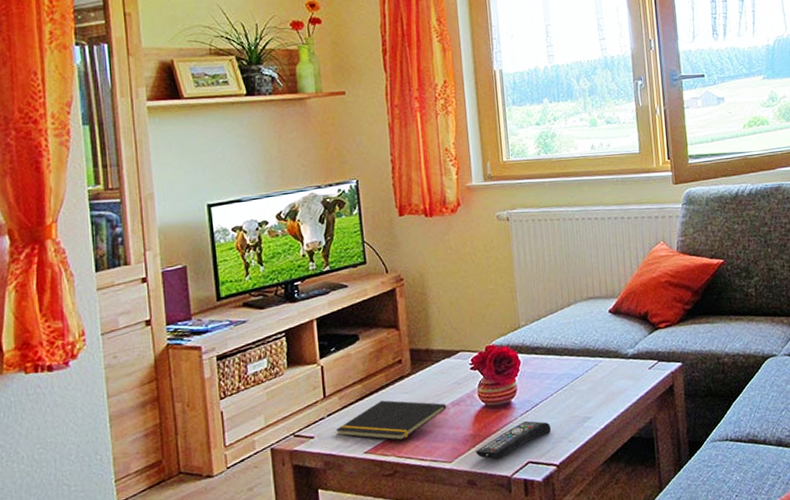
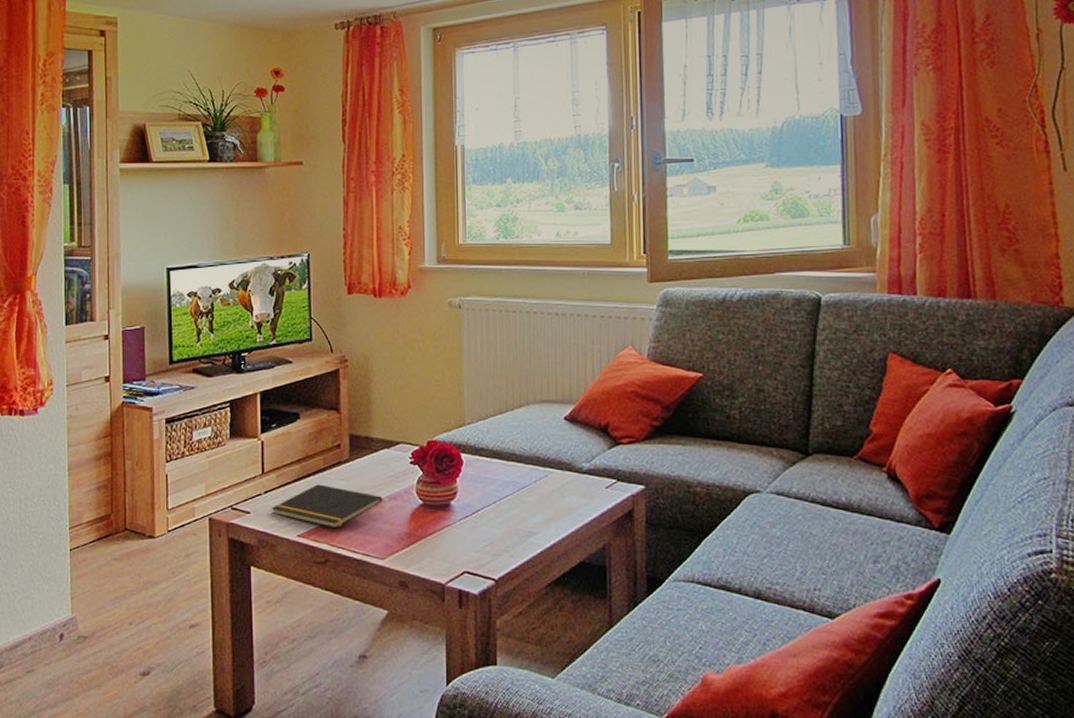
remote control: present [476,420,552,459] -> none [410,526,492,563]

